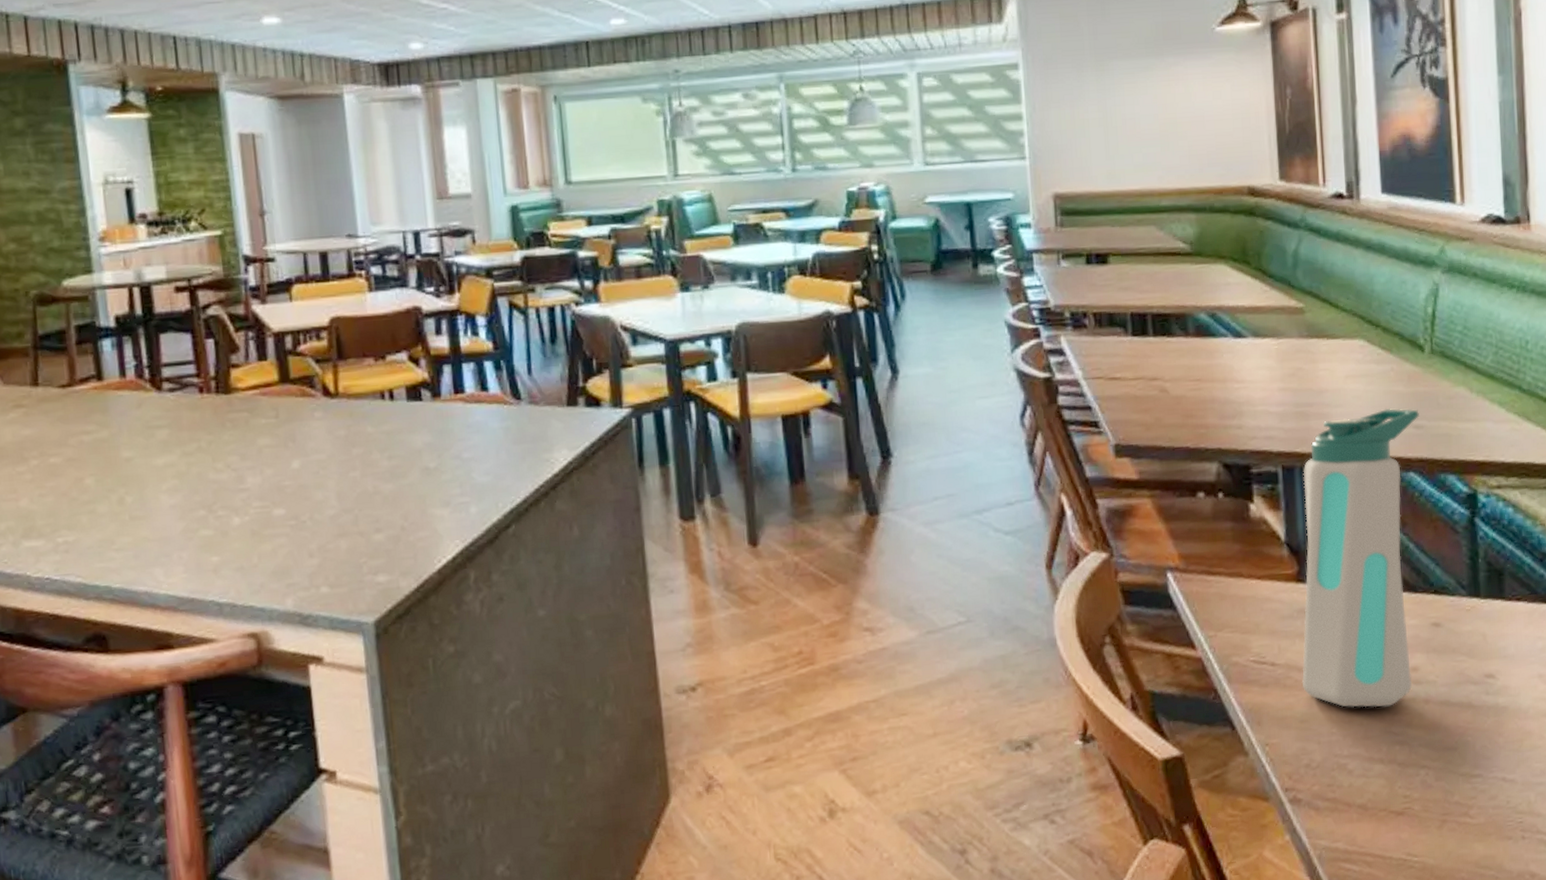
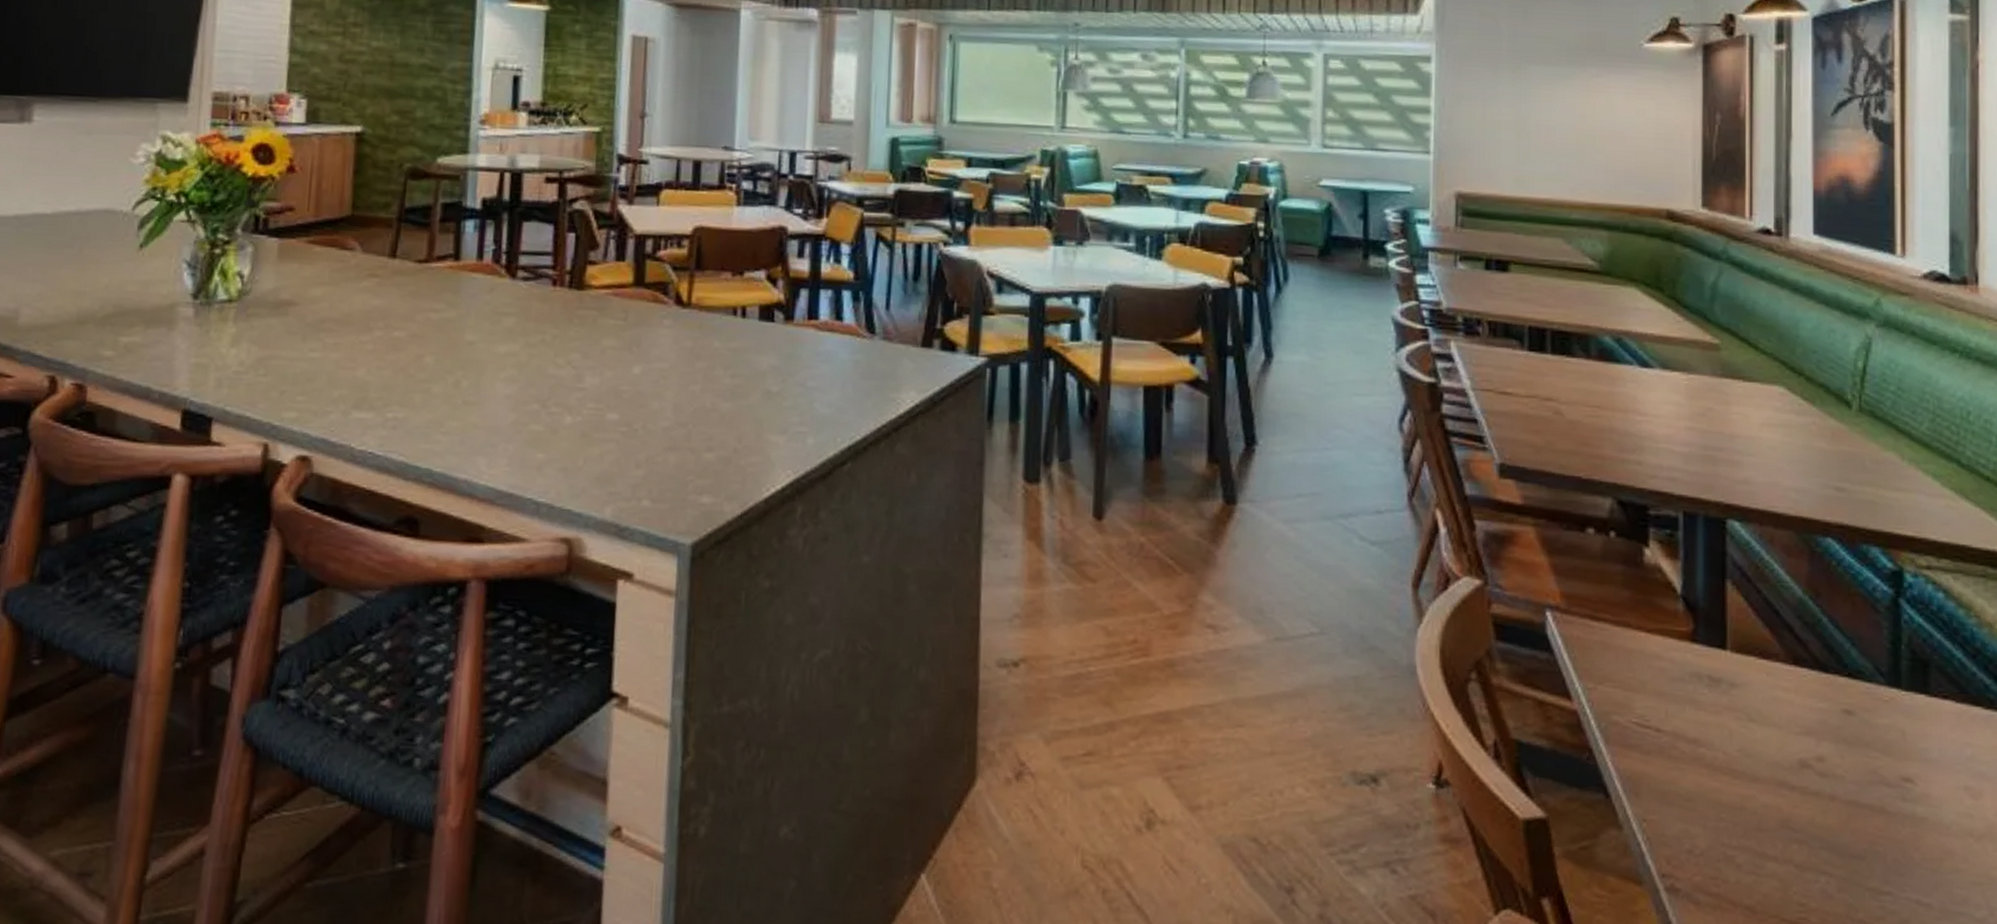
water bottle: present [1301,408,1419,708] -> none [1689,464,1842,798]

